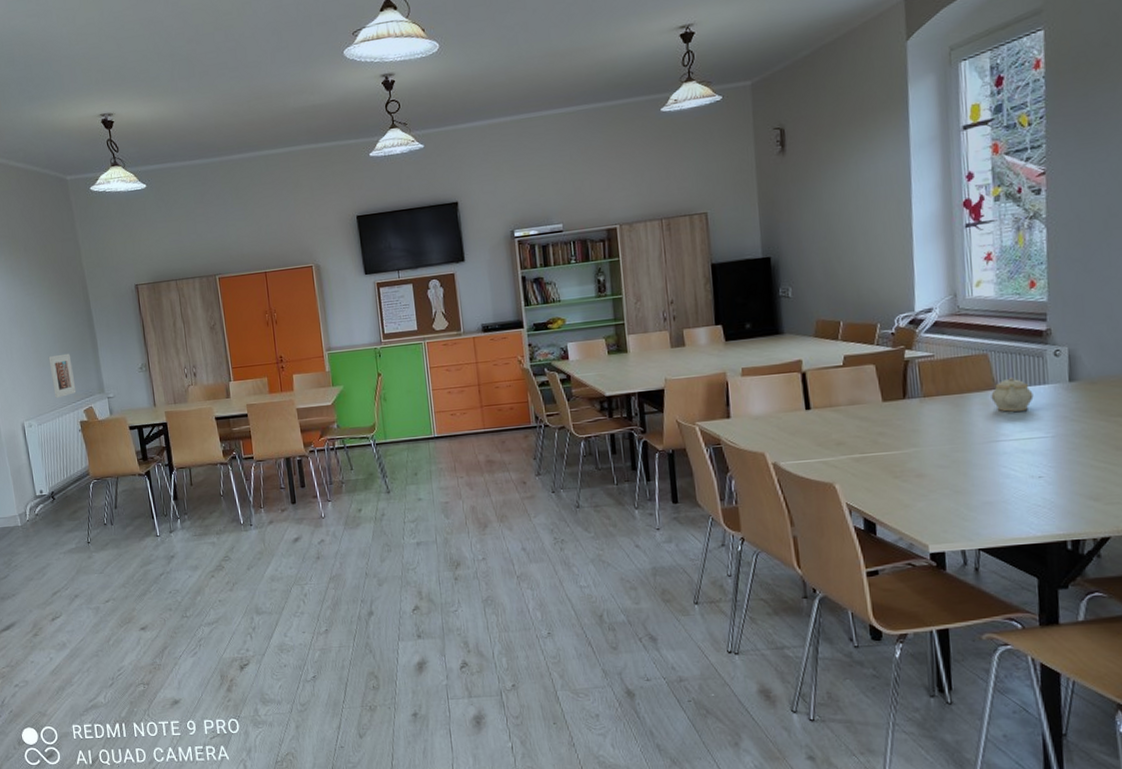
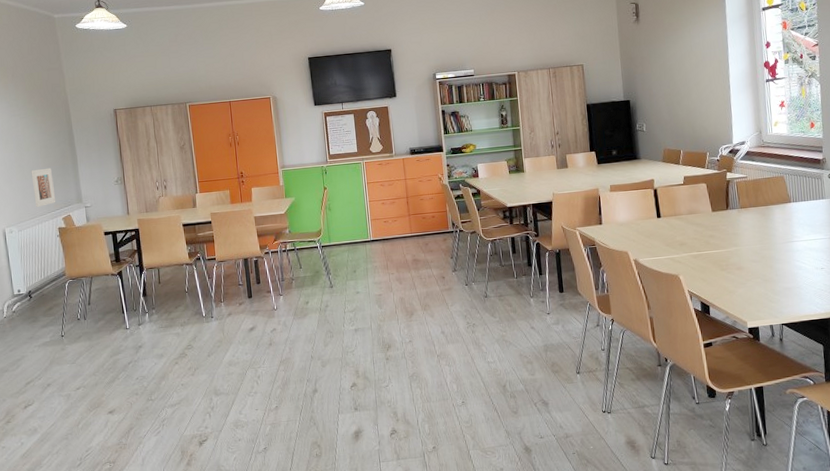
teapot: present [991,378,1034,412] -> none [787,194,816,220]

